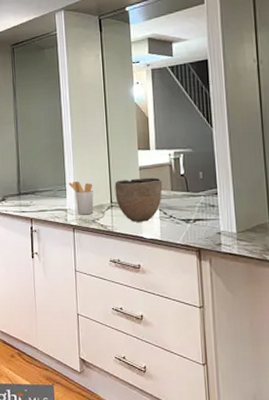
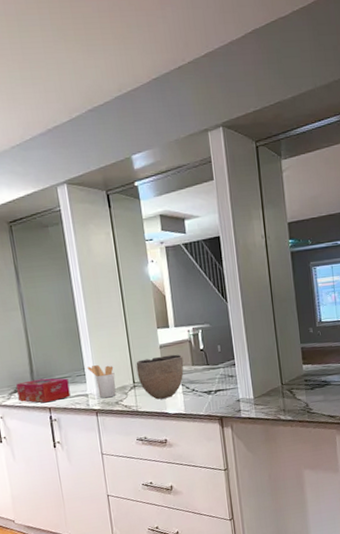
tissue box: none [5,190,51,213] -> present [16,378,71,403]

